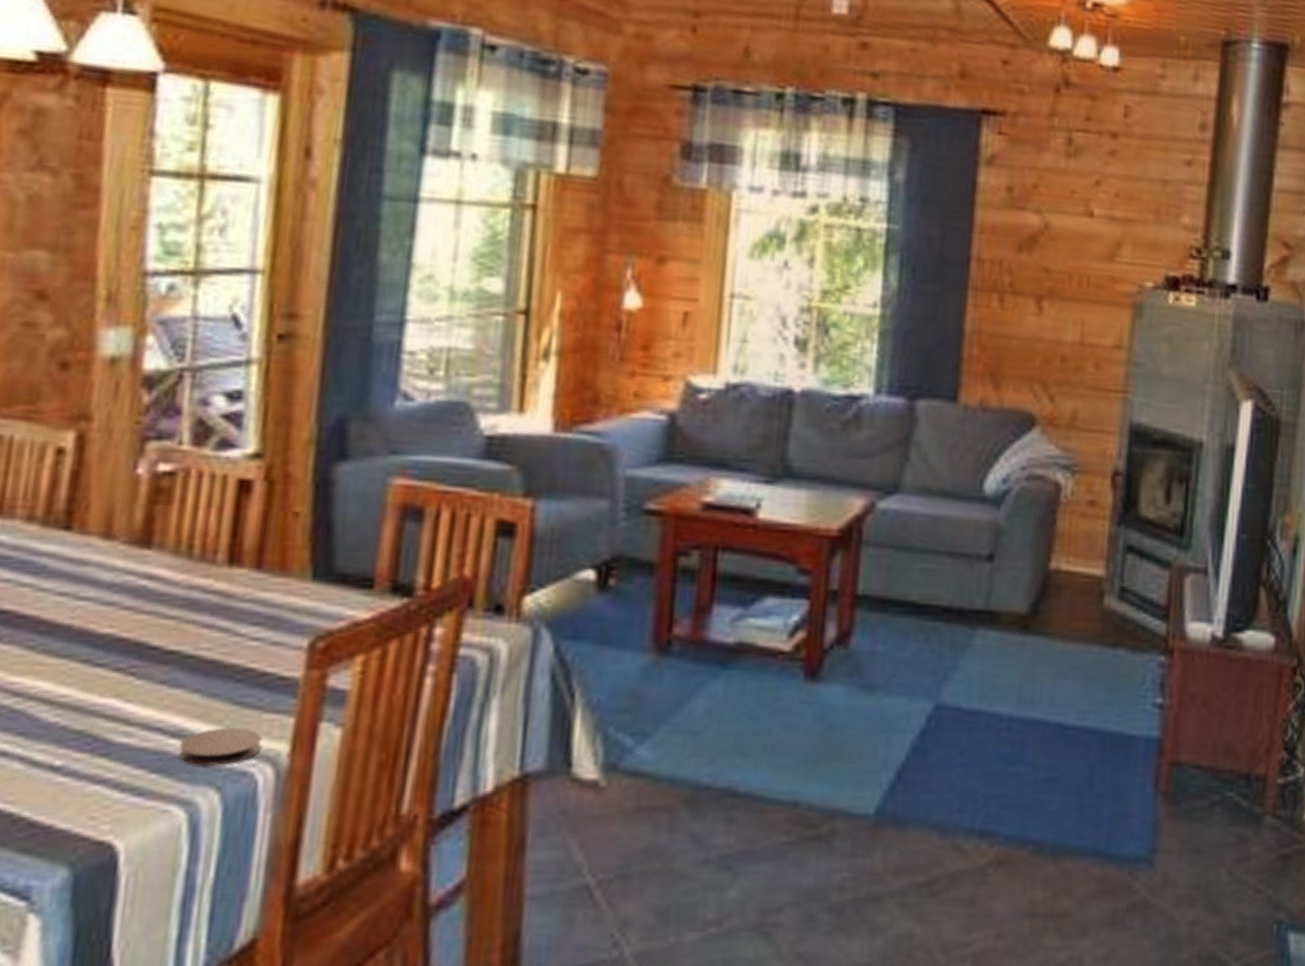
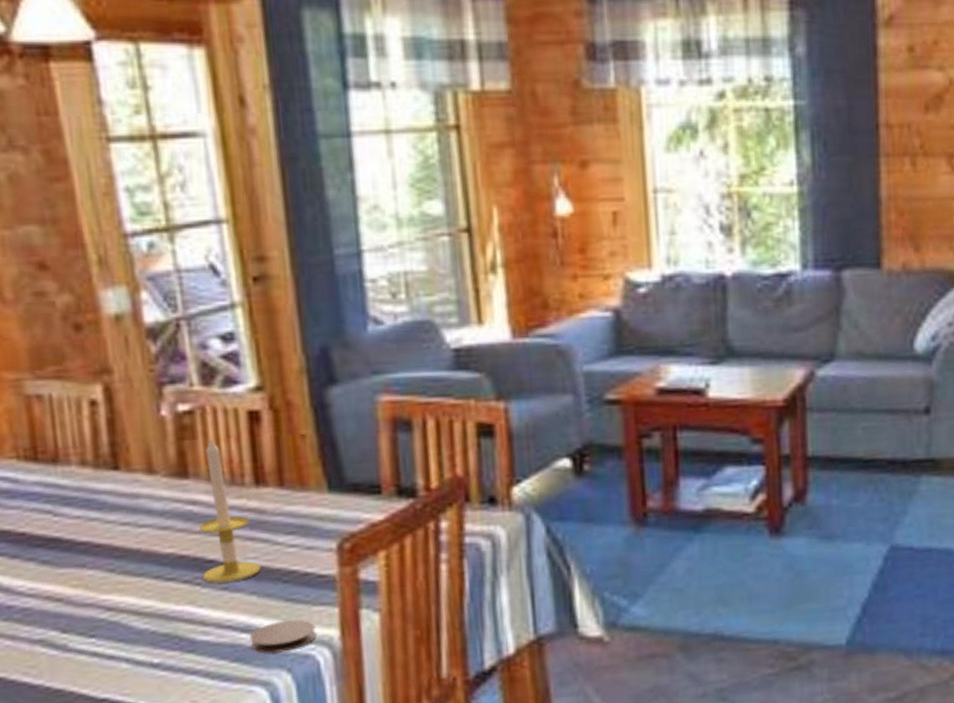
candle: none [140,502,213,676] -> present [199,435,261,584]

